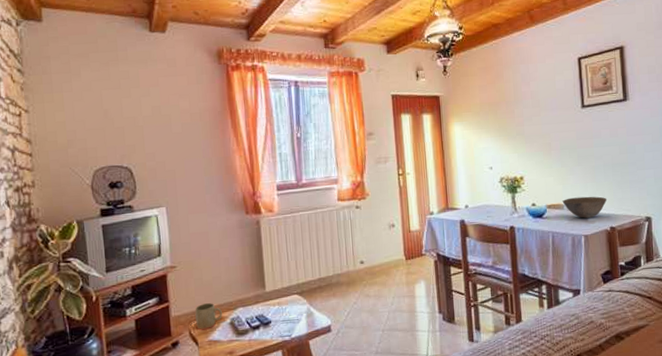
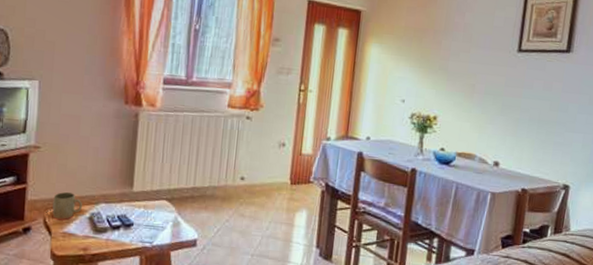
bowl: present [562,196,607,219] -> none [474,149,525,175]

